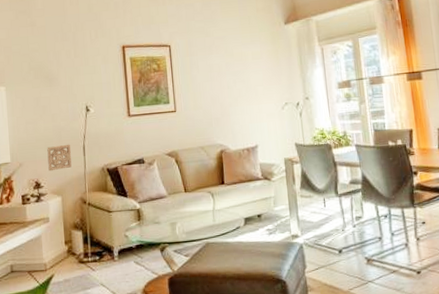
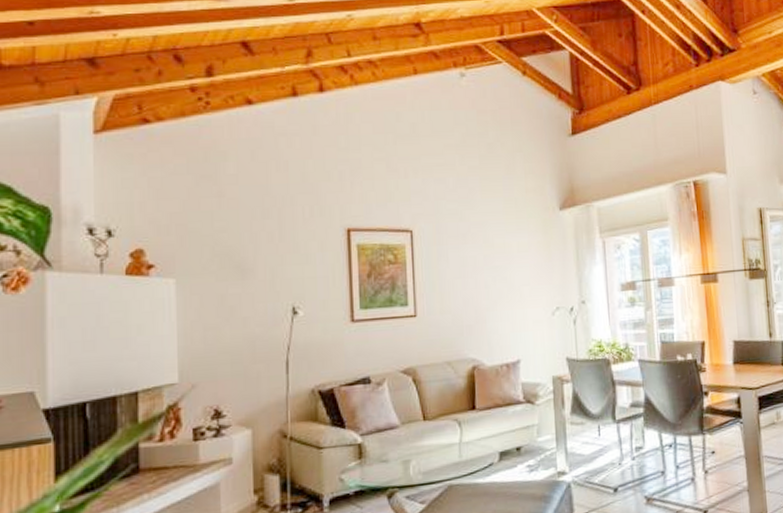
wall ornament: present [47,144,72,172] -> none [234,358,268,395]

